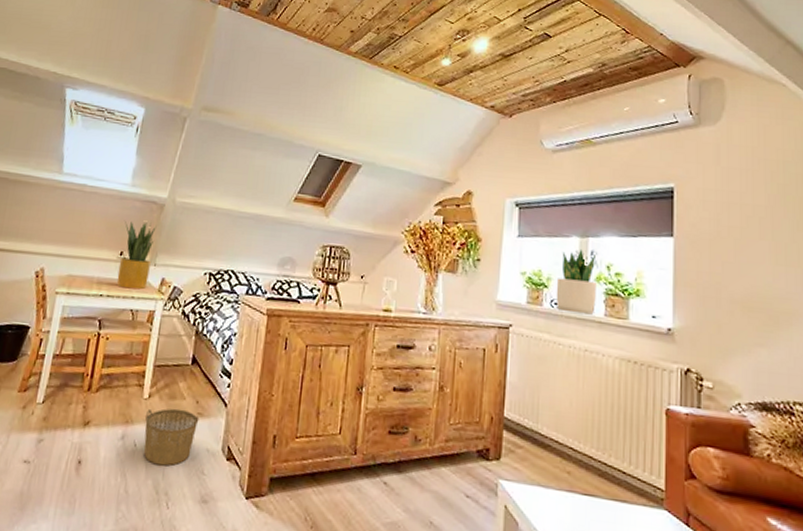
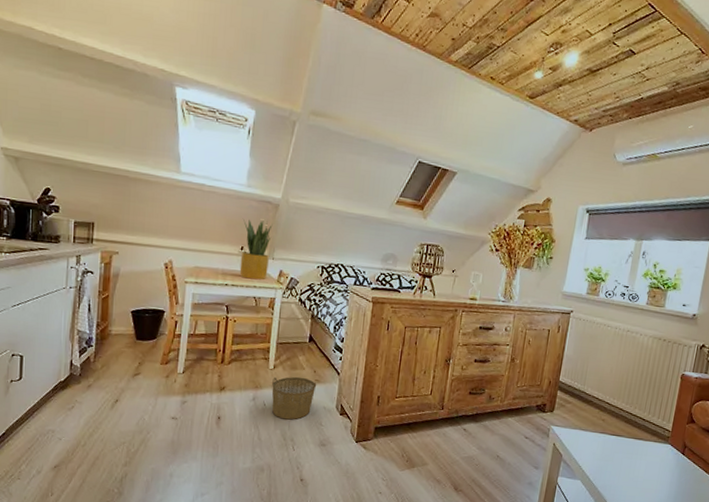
planter: present [556,248,597,315] -> none [610,250,648,303]

